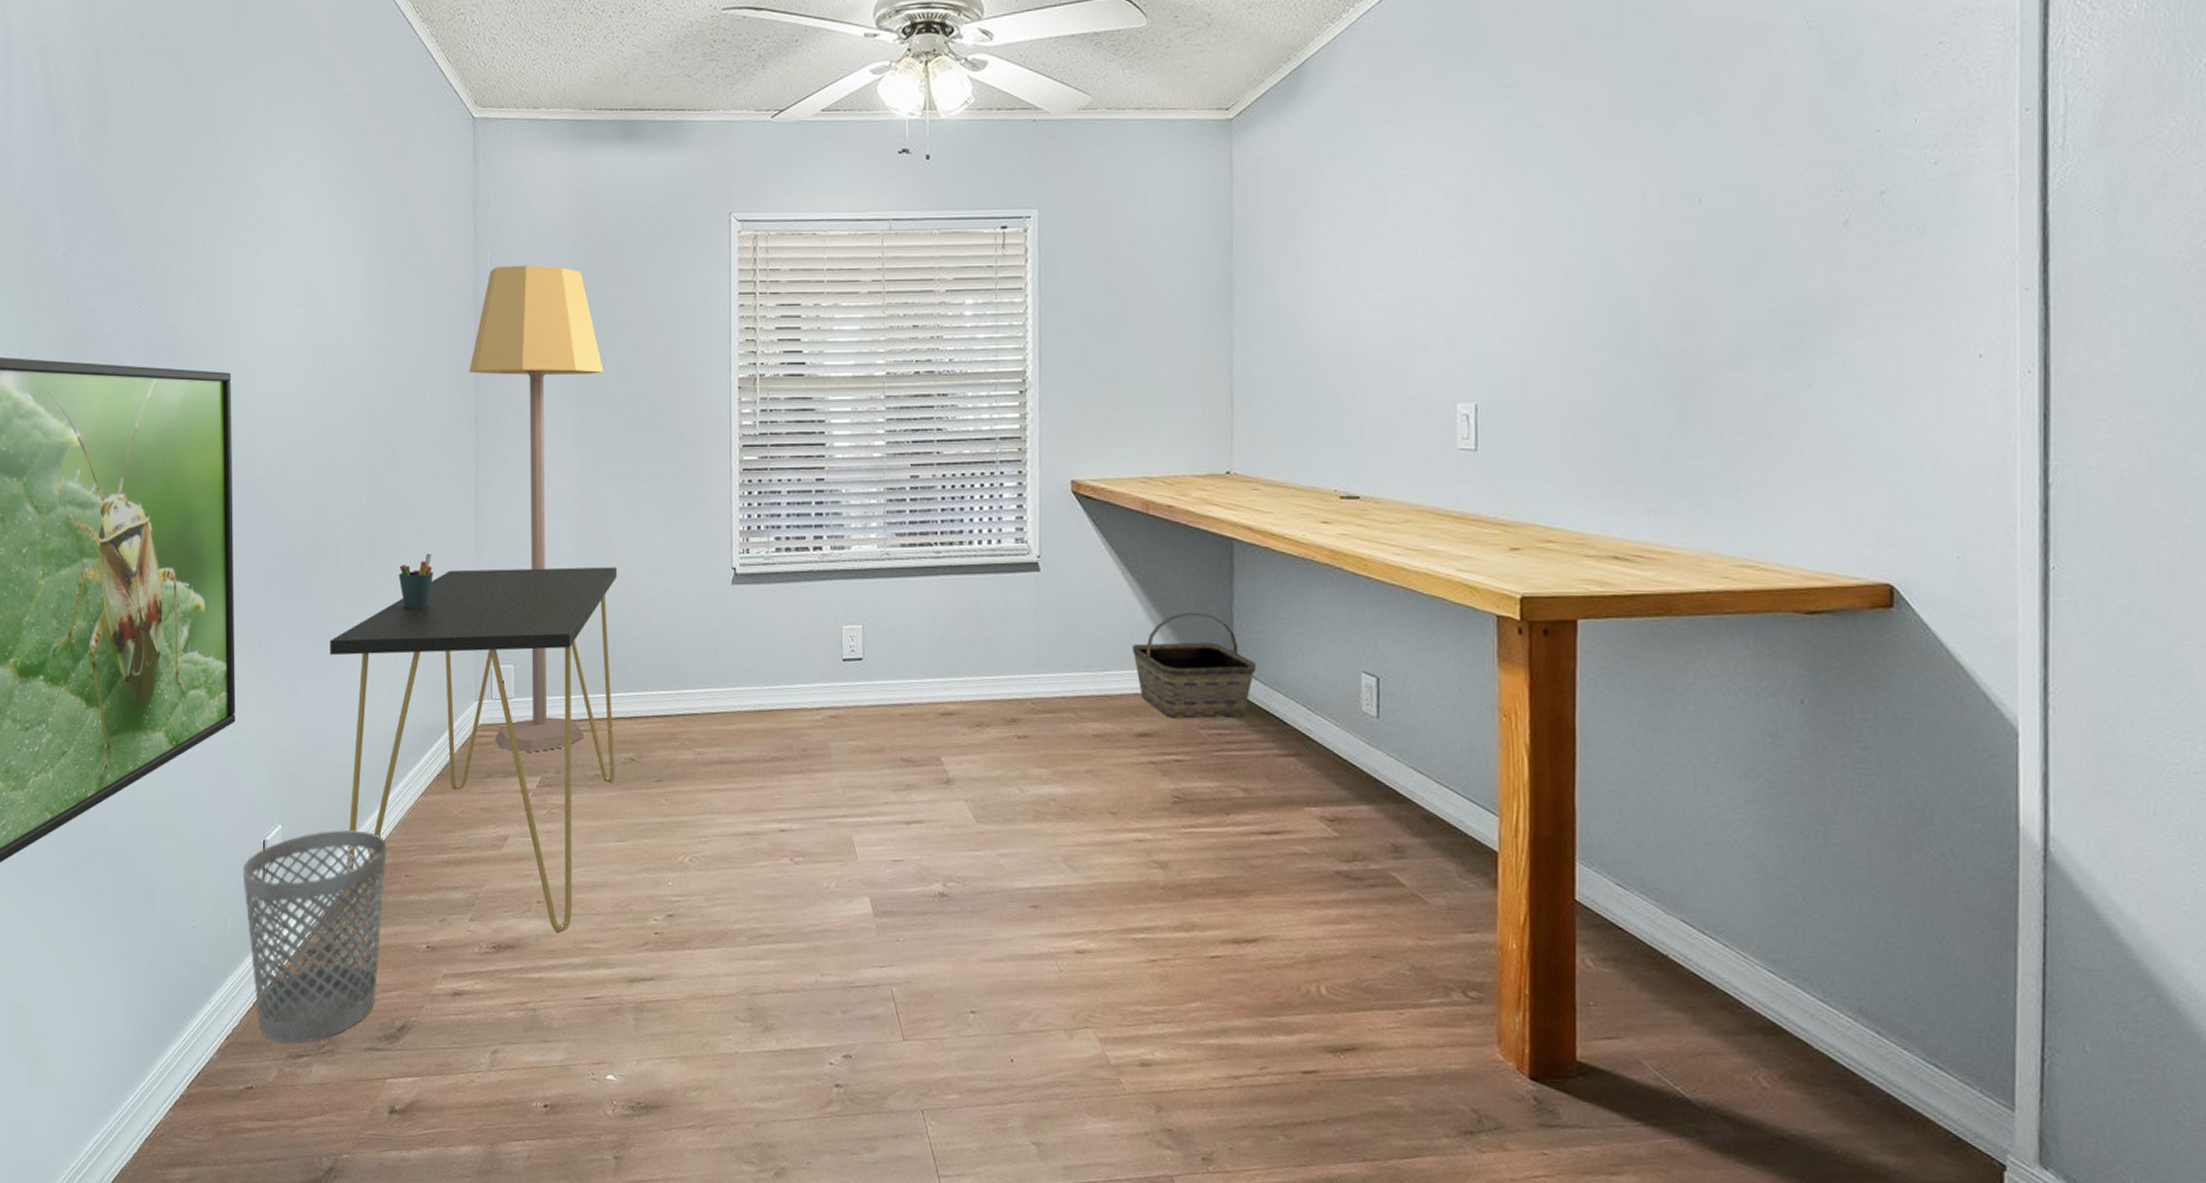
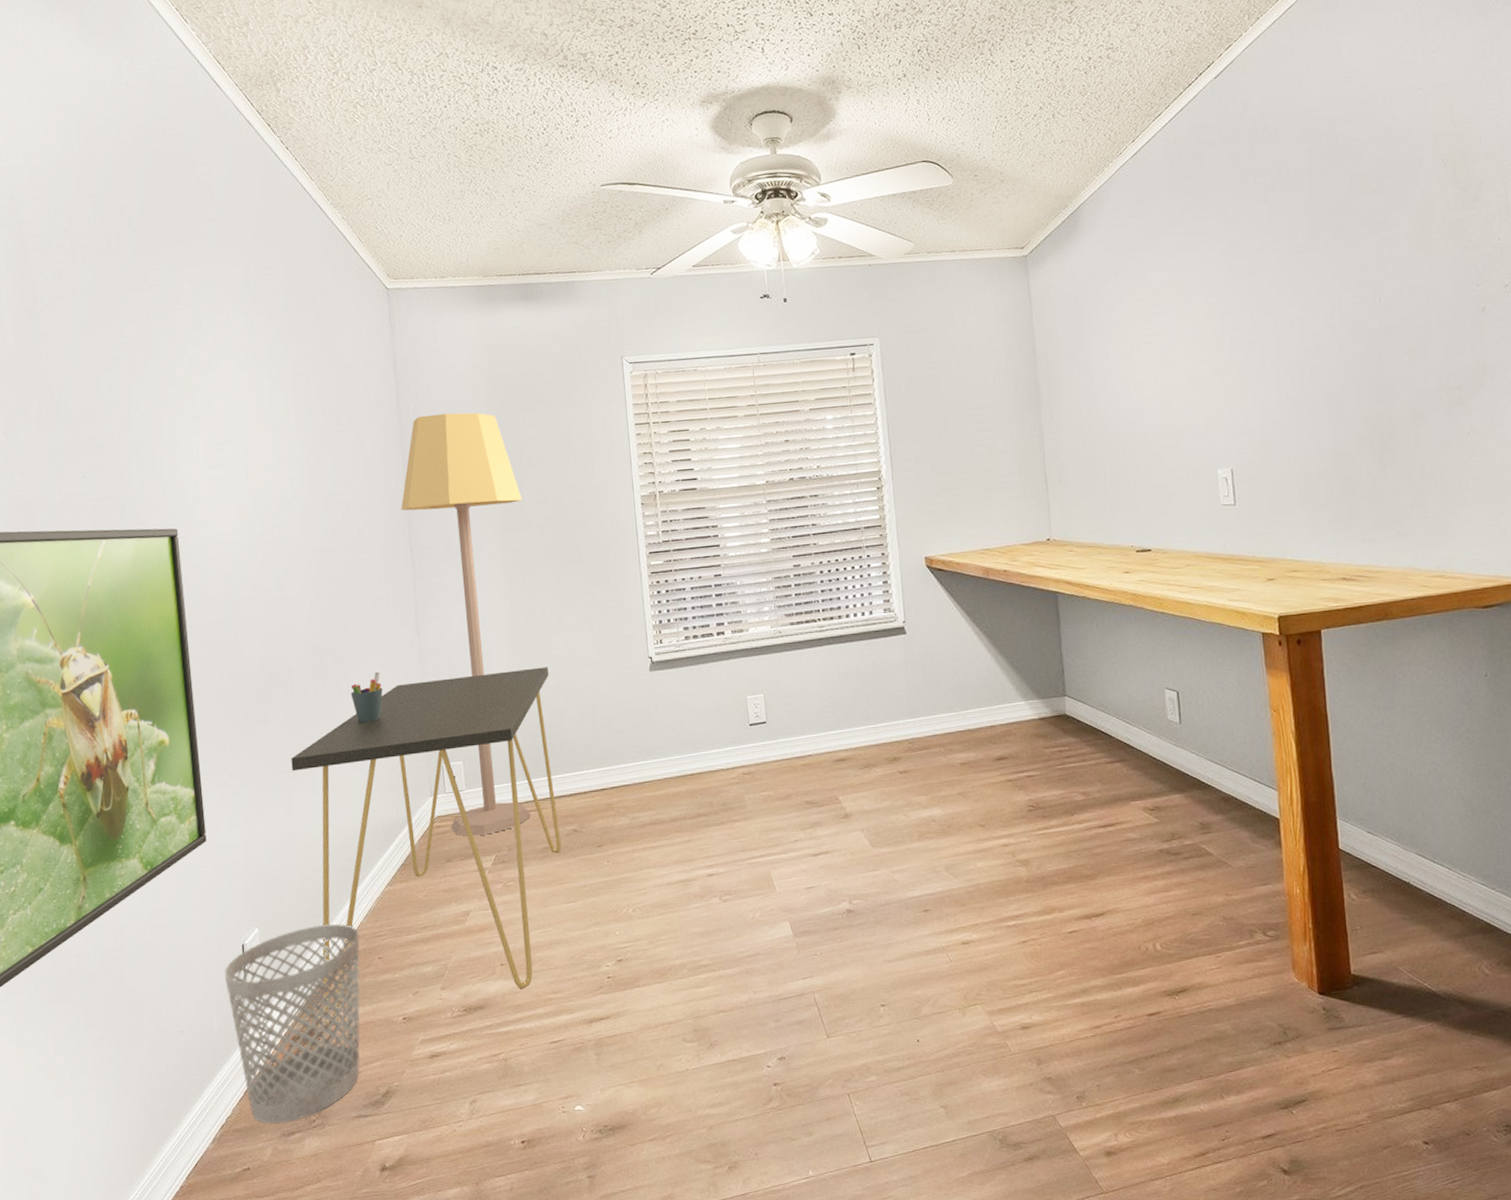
basket: present [1132,612,1257,719] -> none [985,654,1085,743]

